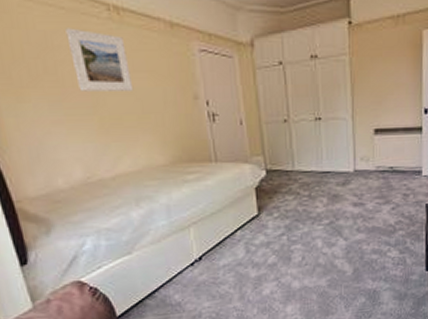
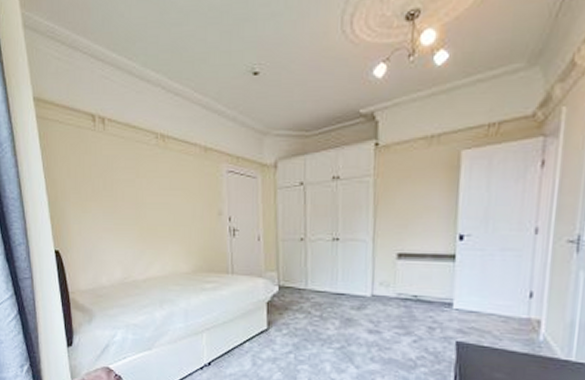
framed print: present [65,28,134,92] -> none [123,153,169,206]

